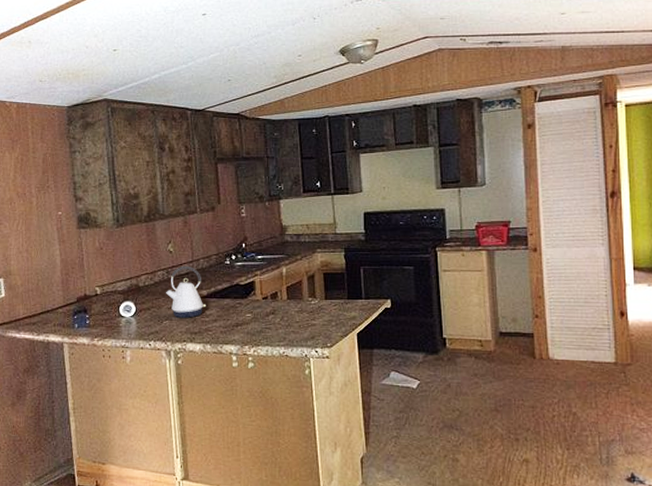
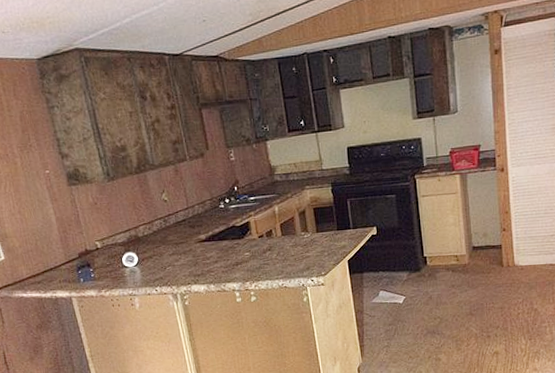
kettle: present [166,265,207,318] -> none [165,212,206,263]

